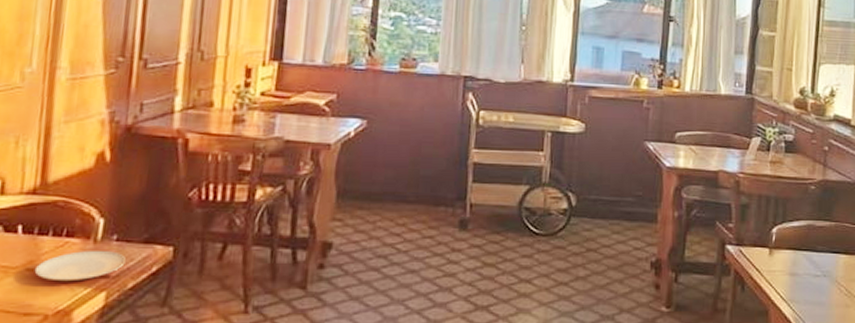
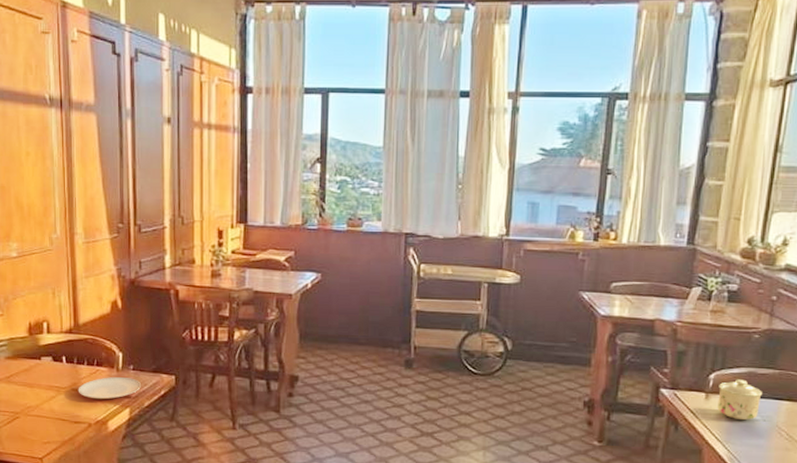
sugar bowl: none [781,233,822,277] -> present [717,379,763,421]

